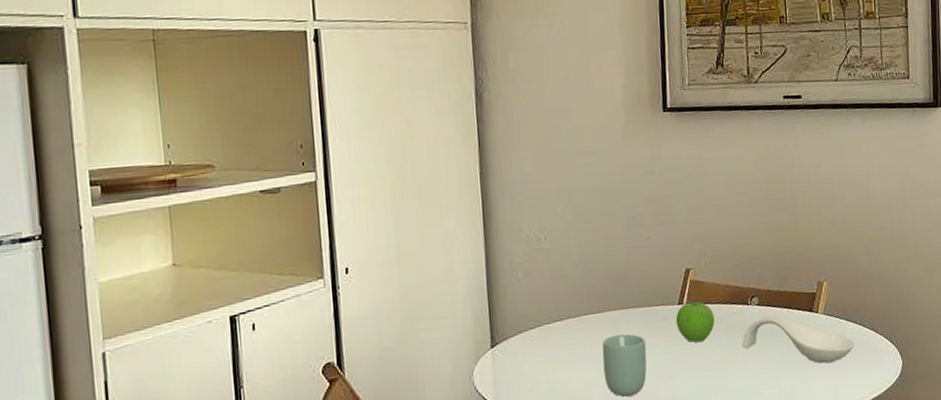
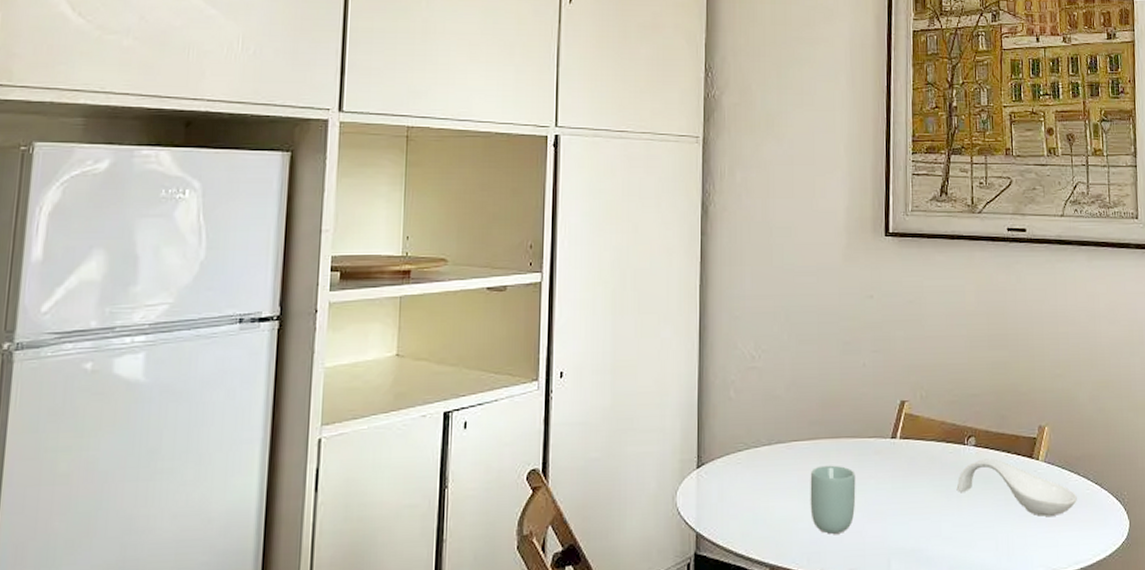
fruit: present [676,301,715,343] -> none [888,436,929,482]

